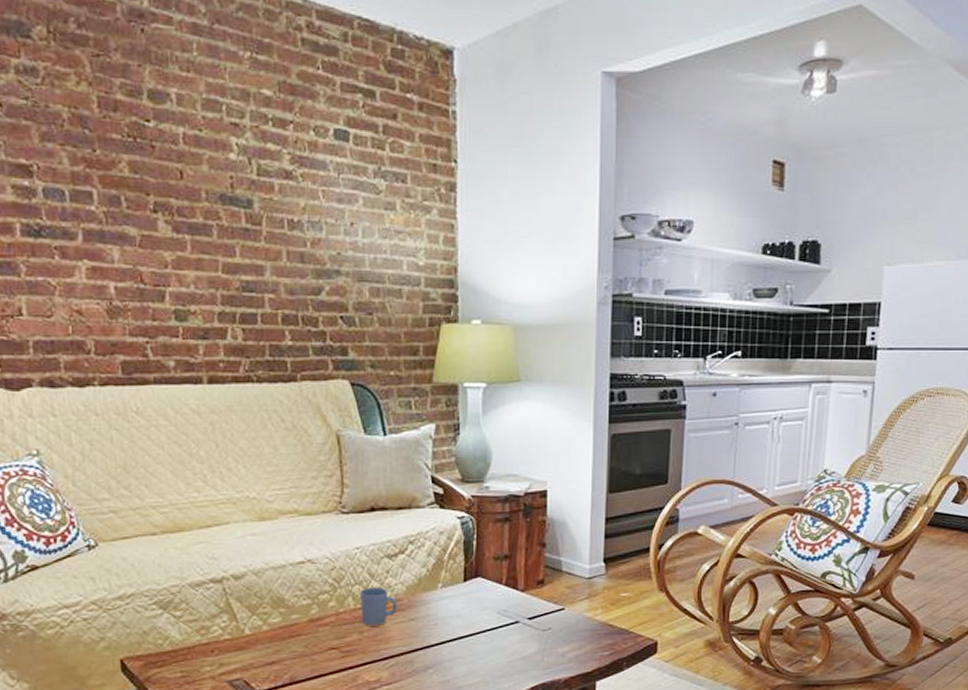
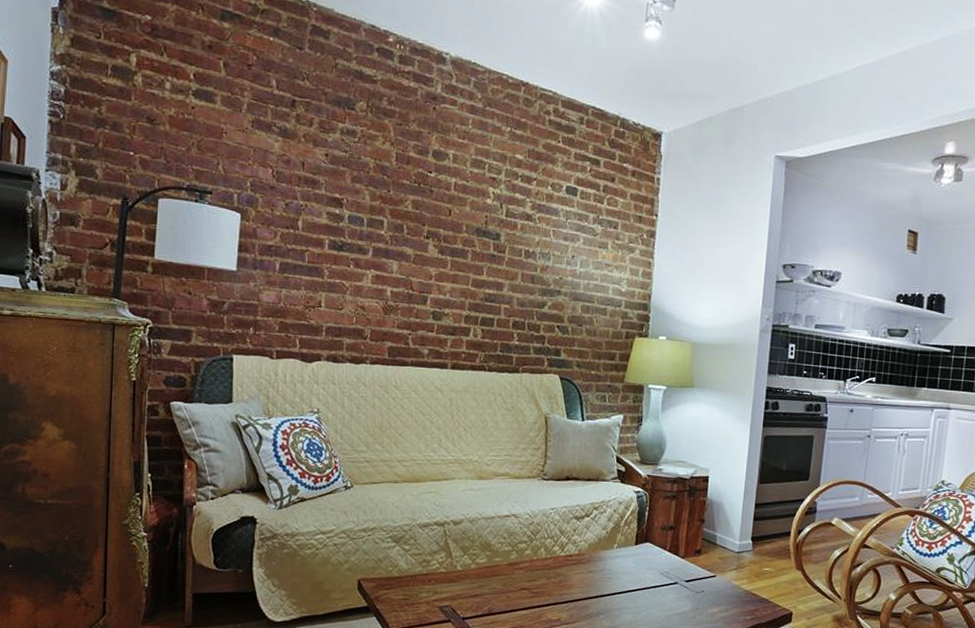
mug: present [360,587,398,626] -> none [550,542,580,574]

